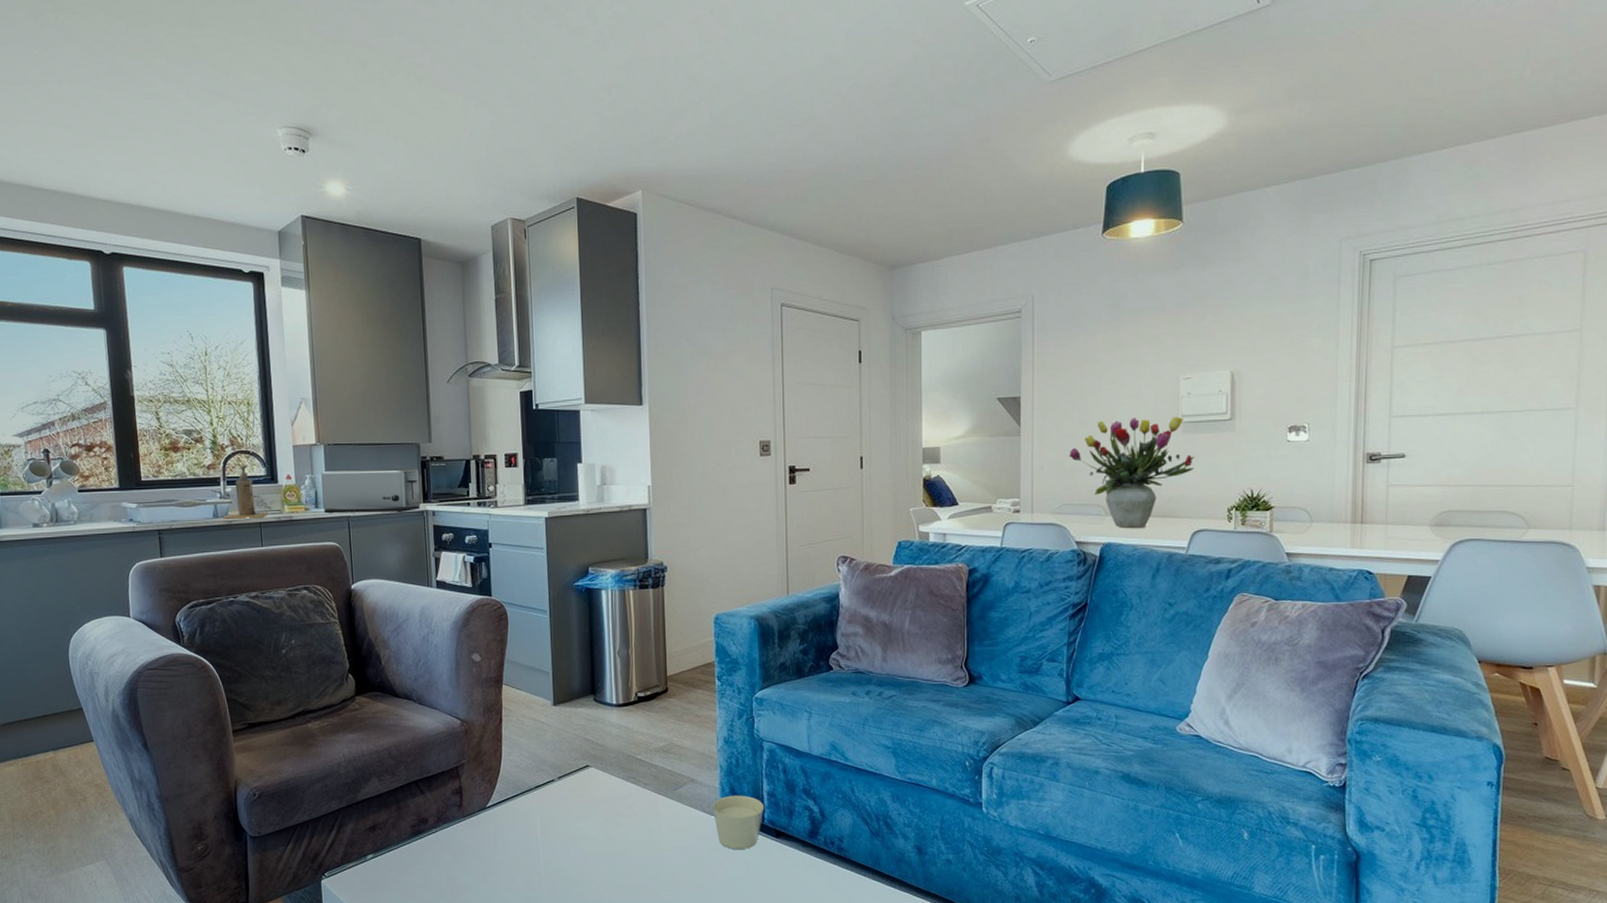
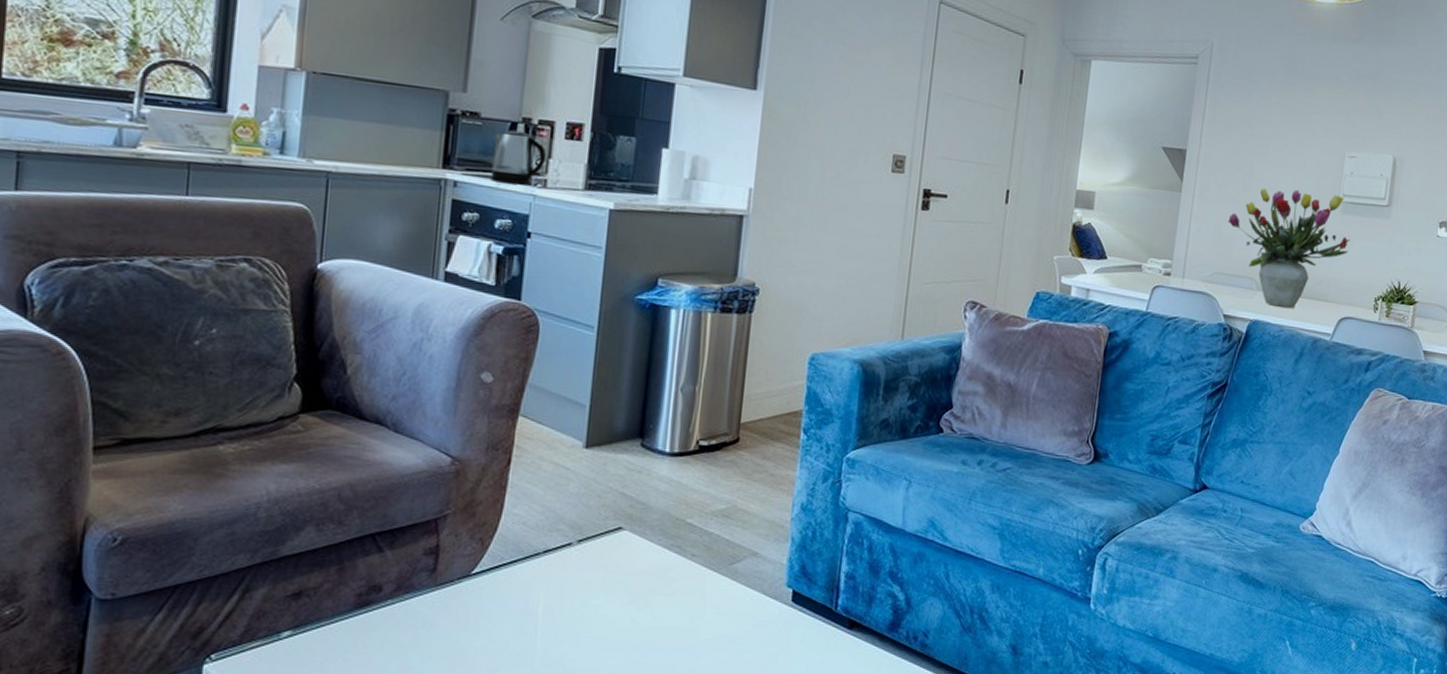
soap dispenser: present [222,465,268,519] -> none [129,79,204,157]
toaster: present [321,468,421,514] -> none [290,106,442,178]
kettle: none [455,466,495,508] -> present [490,129,547,186]
candle: present [712,795,765,850] -> none [775,574,840,643]

